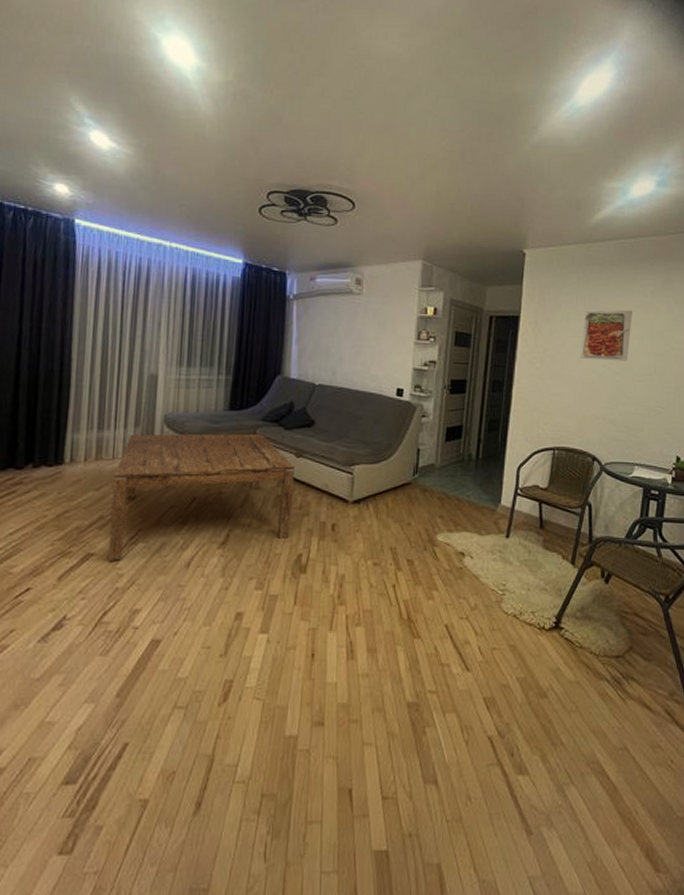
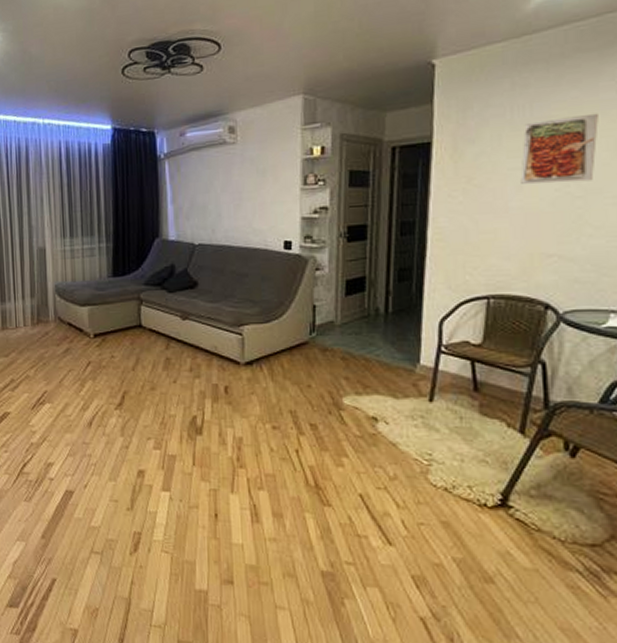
coffee table: present [108,433,295,561] -> none [19,298,183,419]

